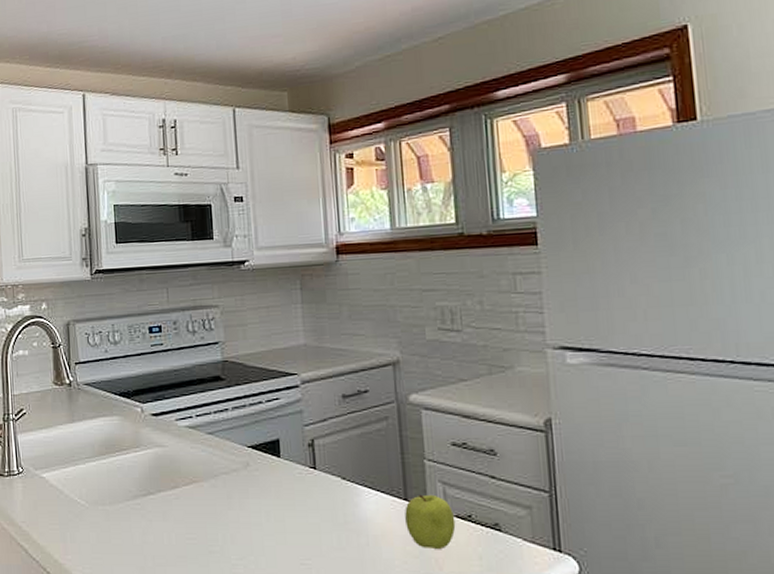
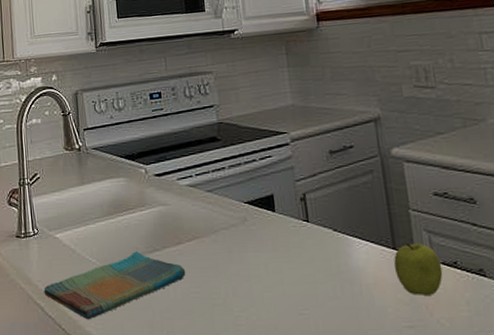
dish towel: none [28,494,182,564] -> present [43,251,186,320]

